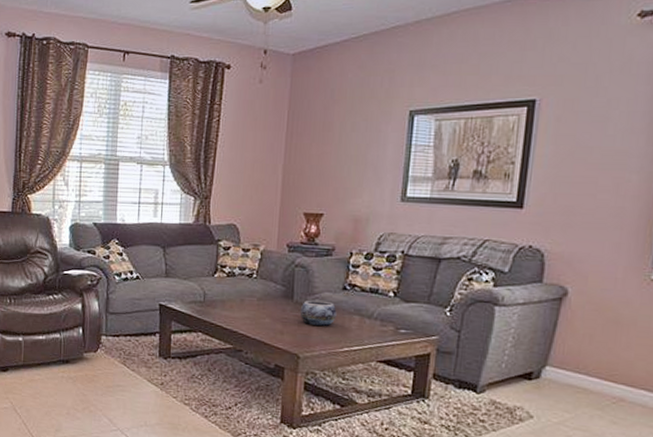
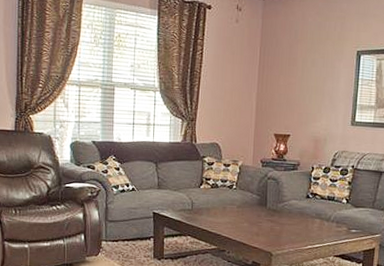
decorative bowl: present [299,300,337,326] -> none [272,206,302,228]

